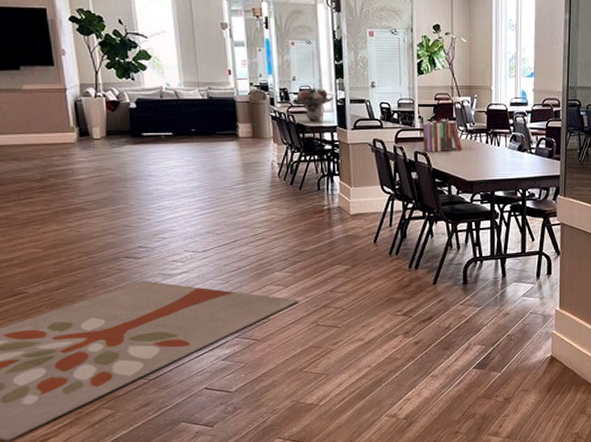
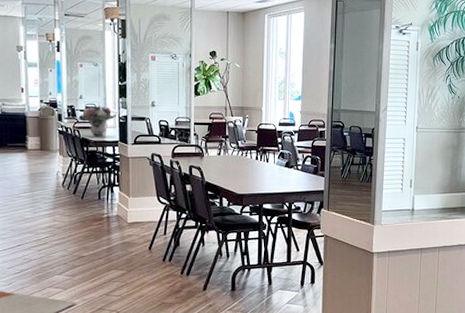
books: present [422,120,463,151] -> none [197,137,234,166]

